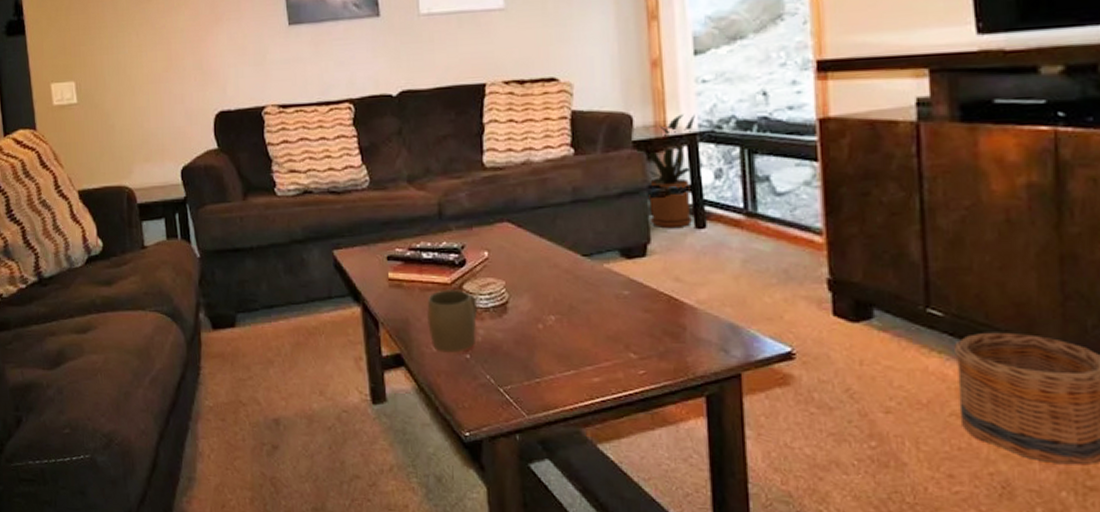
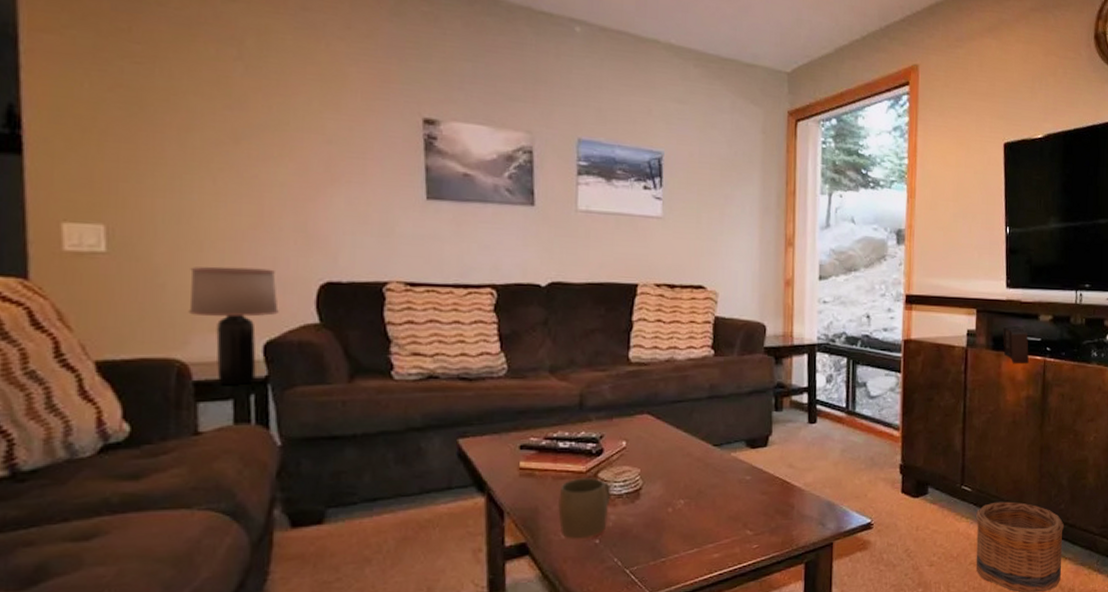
table lamp: none [128,104,189,206] -> present [189,266,279,385]
house plant: present [645,113,695,228] -> none [773,327,816,422]
speaker: none [976,85,1026,140] -> present [1003,325,1029,365]

